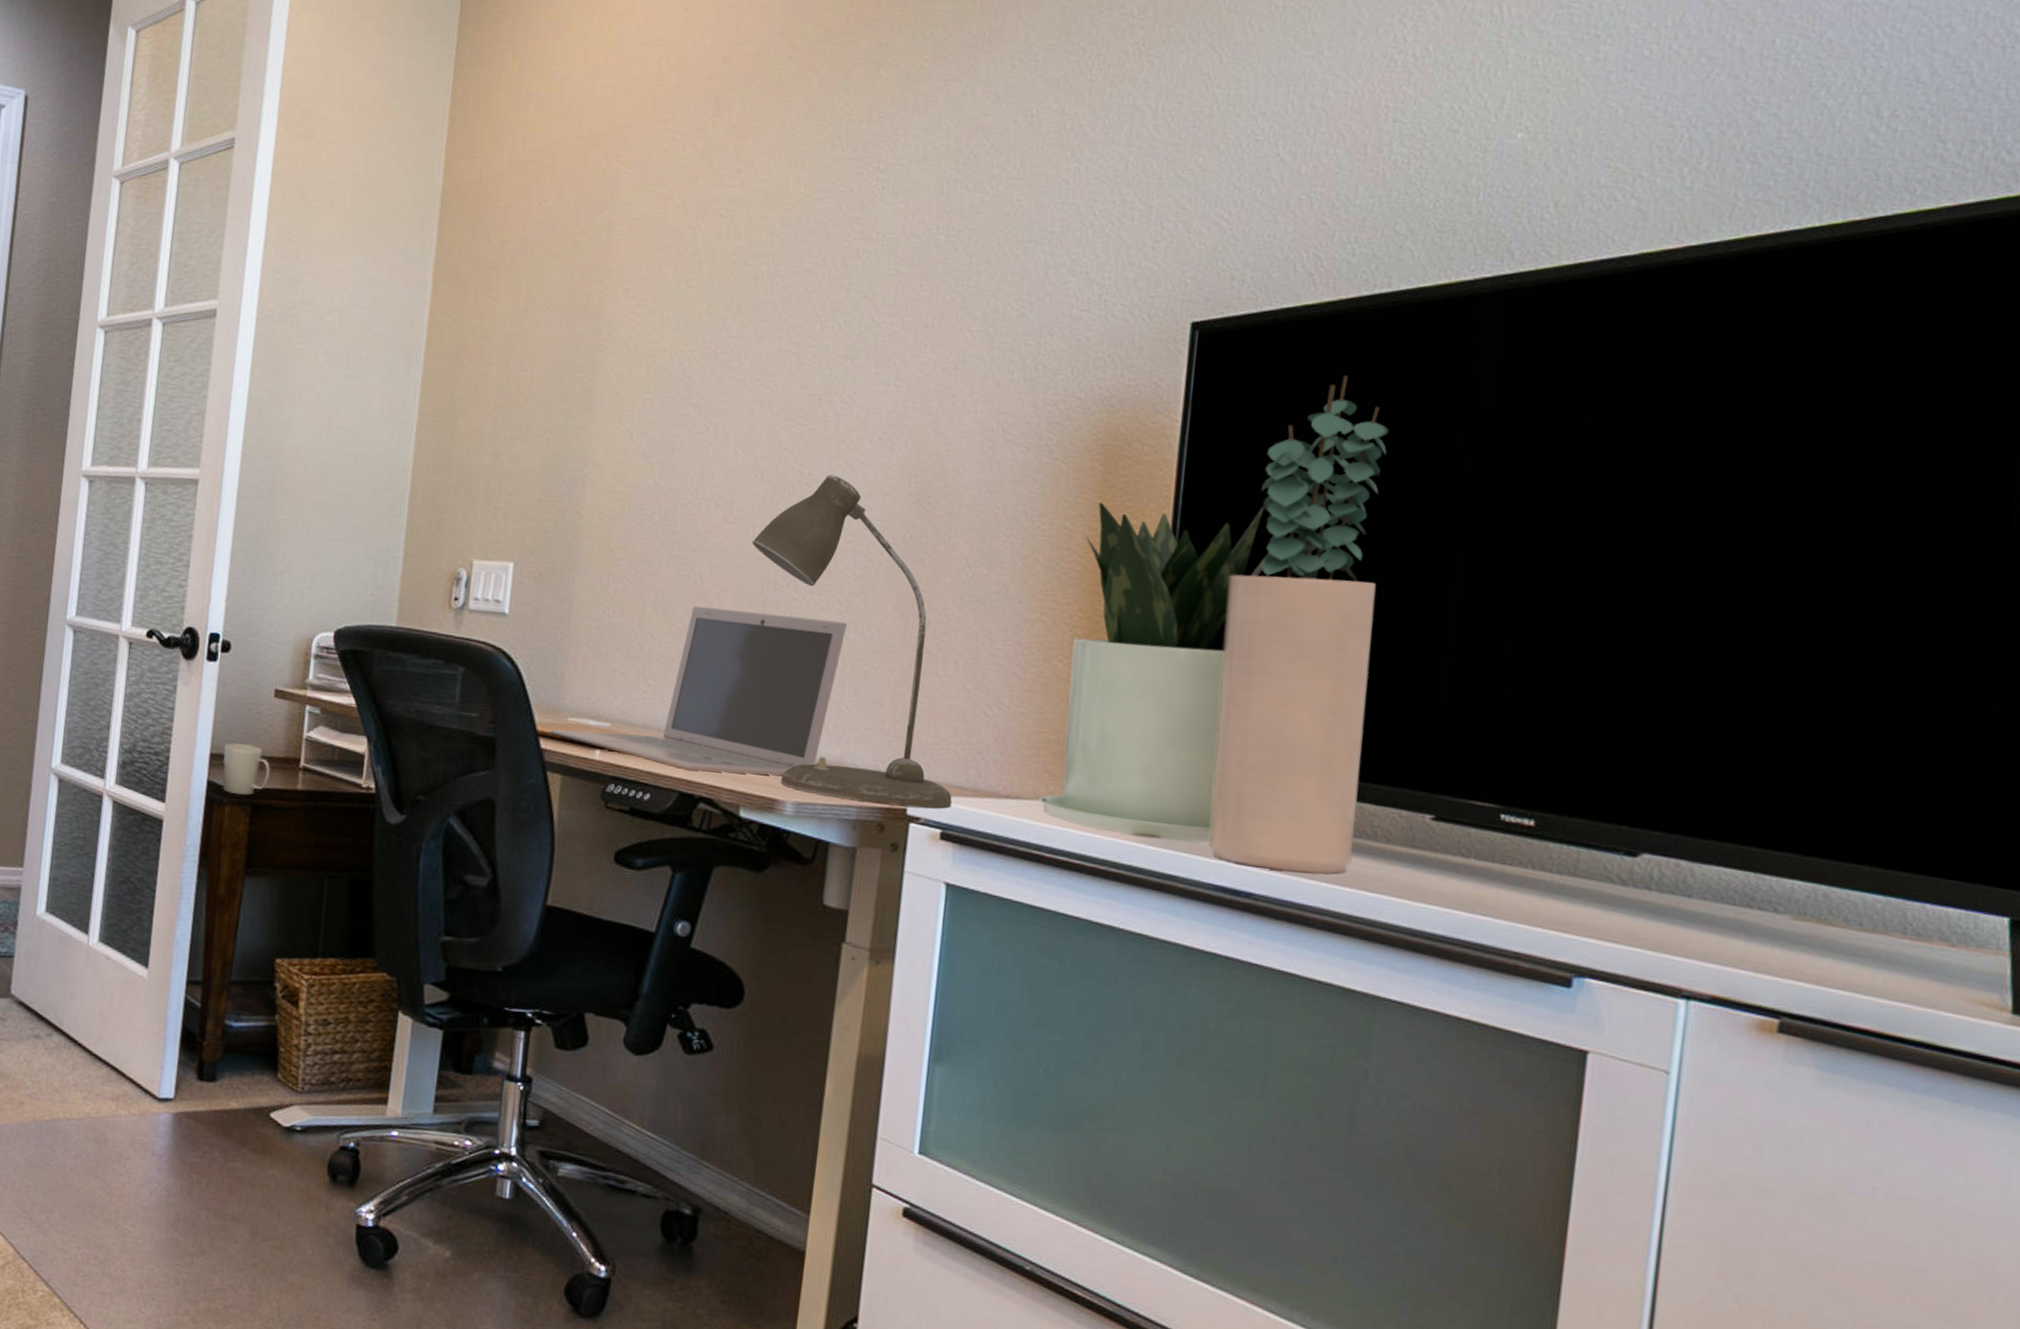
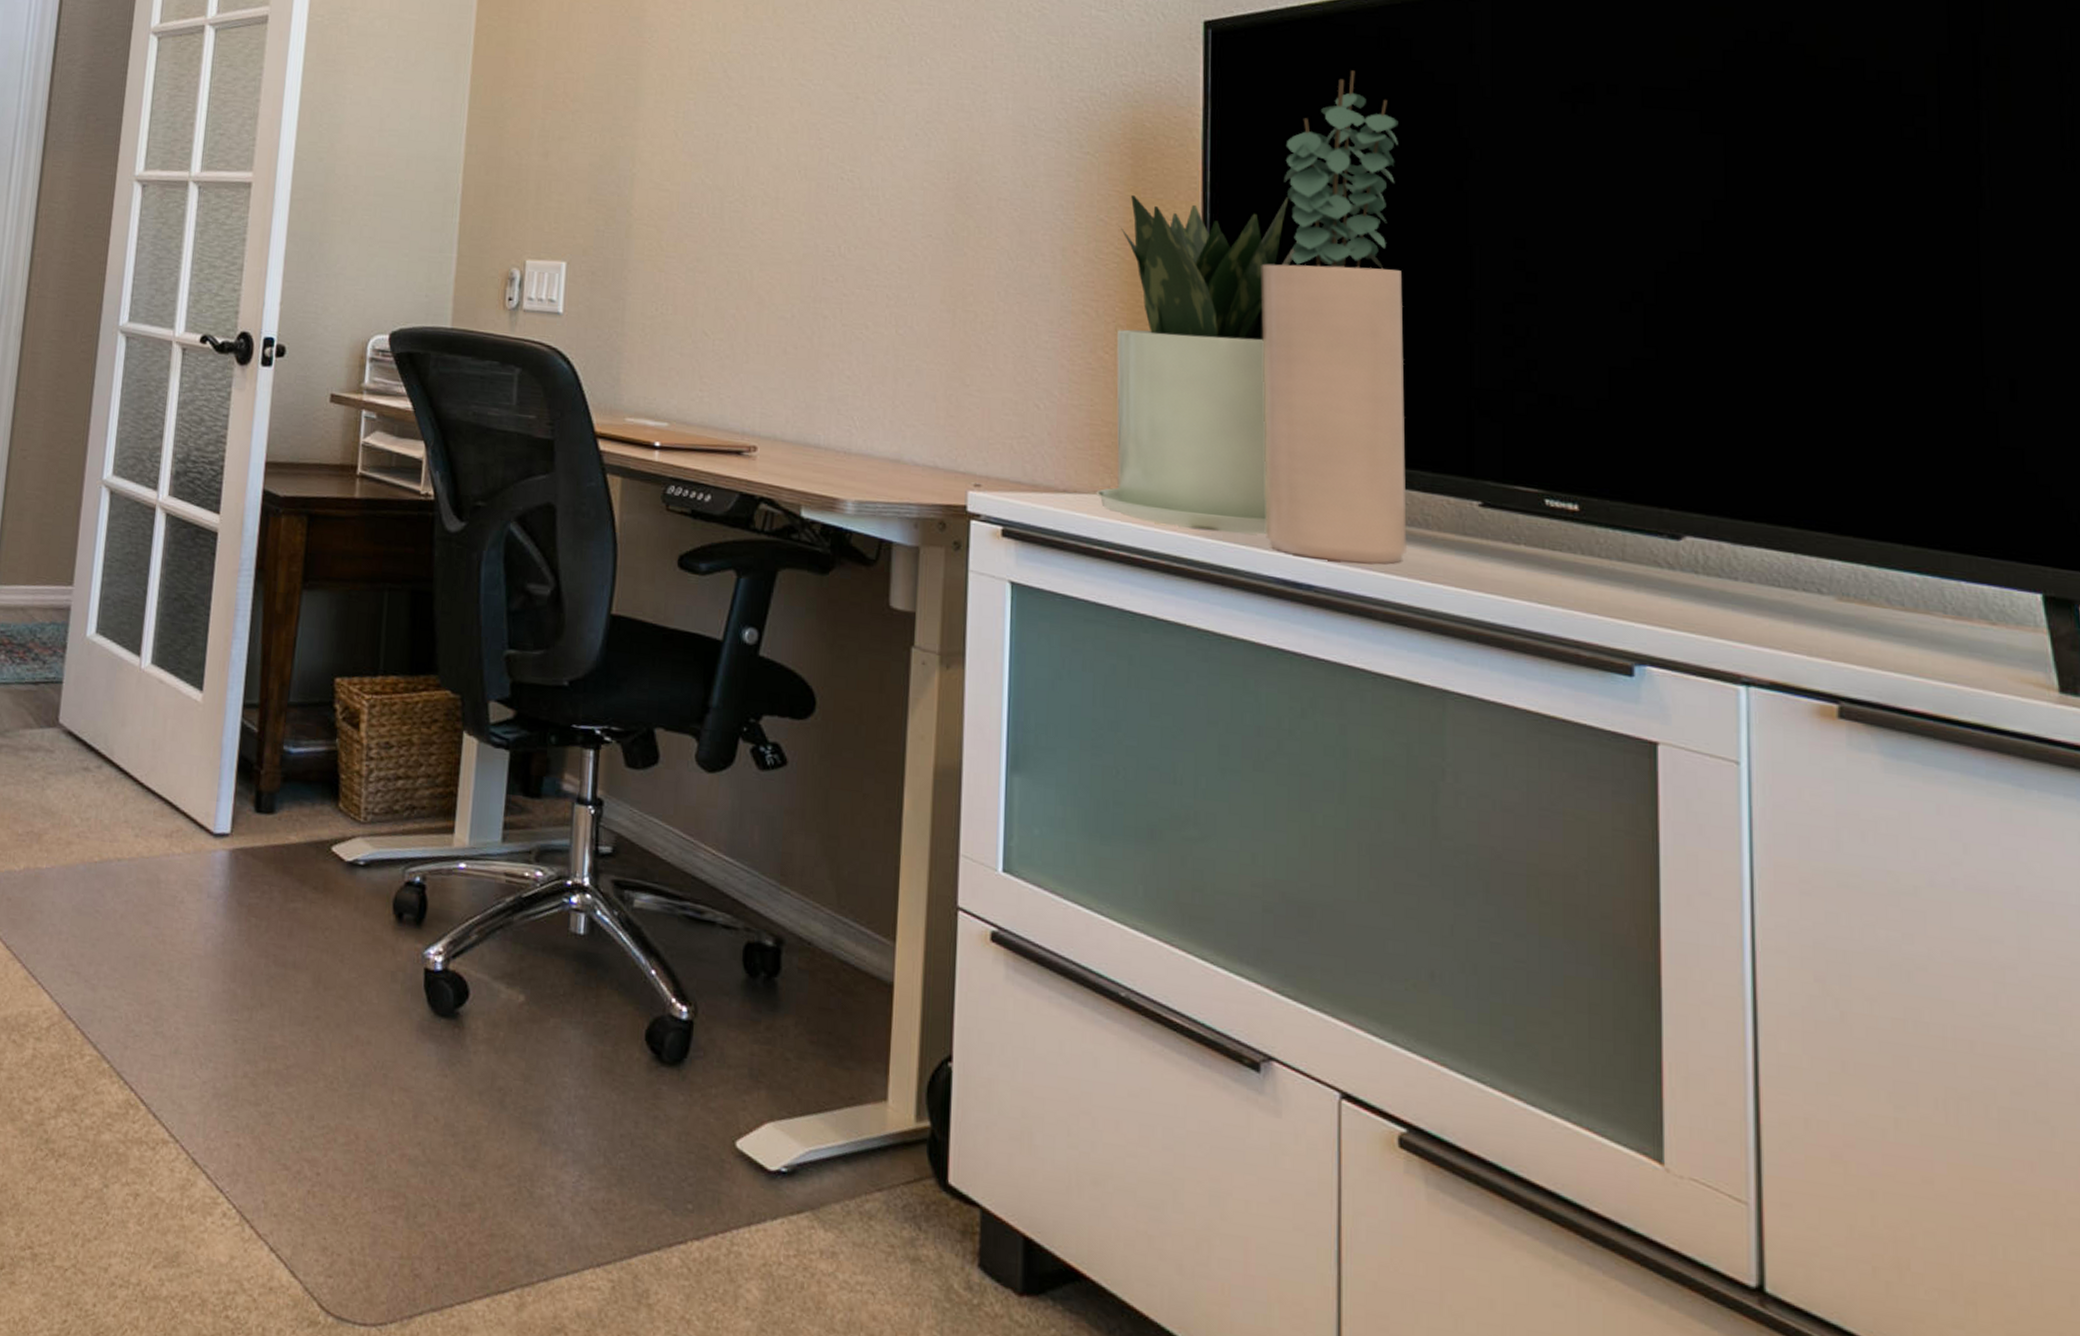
mug: present [221,743,270,796] -> none [277,450,327,505]
laptop: present [549,605,847,776] -> none [608,302,896,474]
desk lamp: present [752,474,952,810] -> none [799,171,1011,506]

